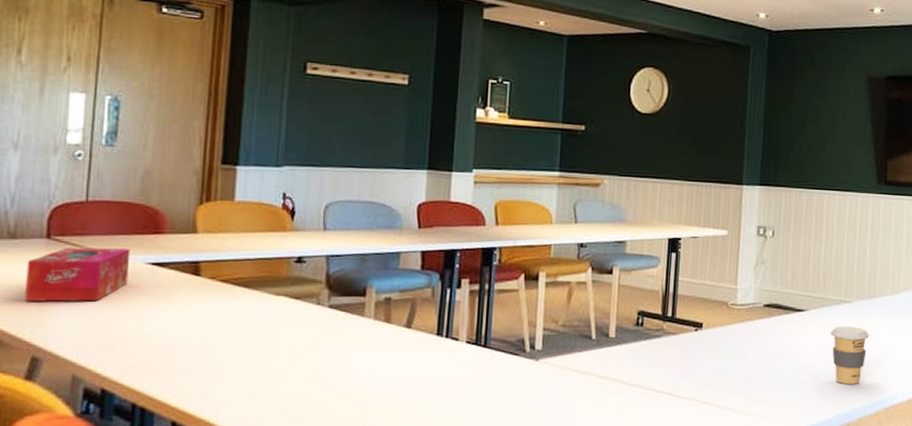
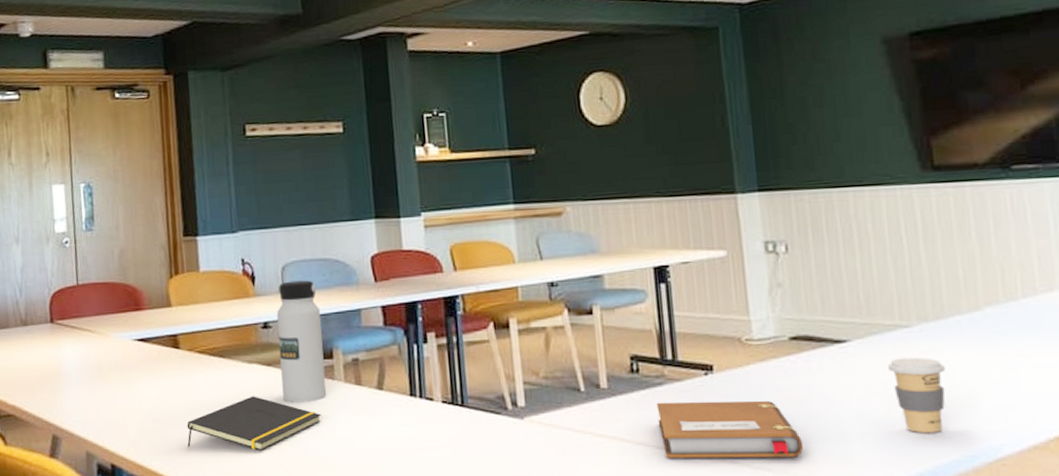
tissue box: present [24,247,131,302] -> none [38,326,120,384]
notepad: none [195,327,345,381] -> present [187,396,321,451]
water bottle: none [307,219,360,337] -> present [276,280,327,403]
notebook: none [652,351,760,400] -> present [656,400,803,458]

